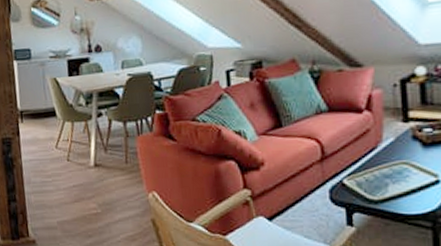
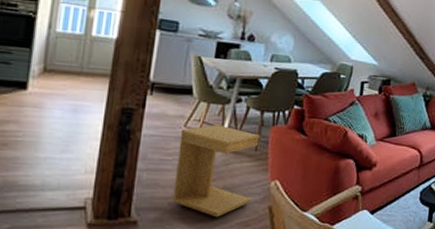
side table: none [54,141,133,234] -> present [172,124,261,218]

